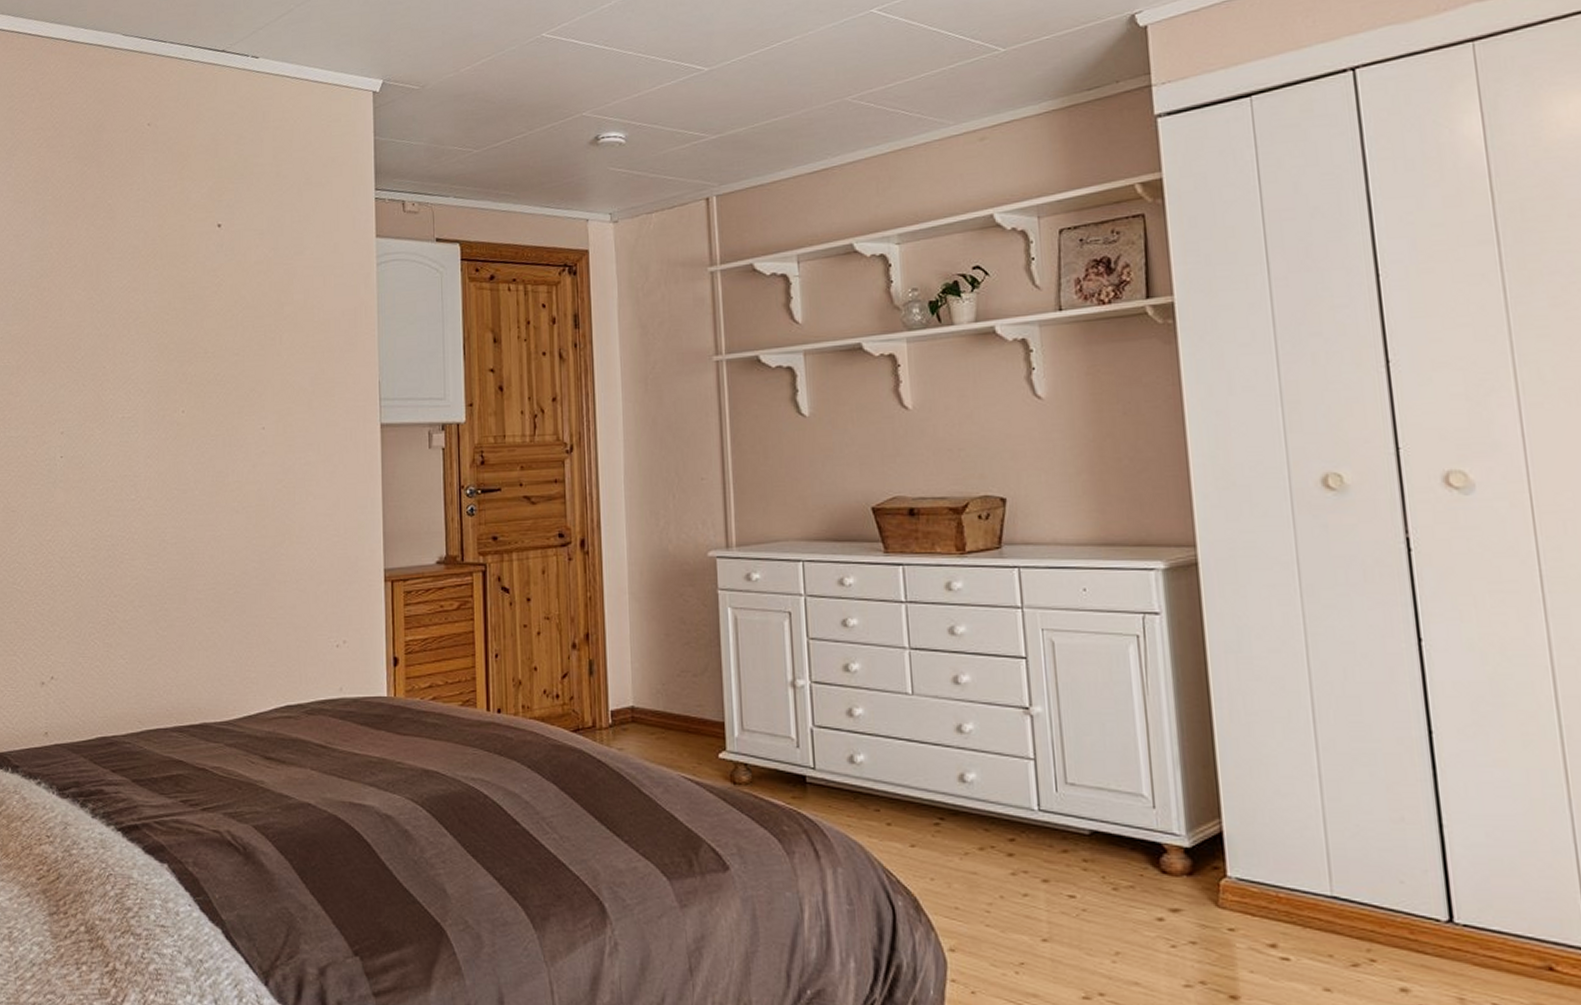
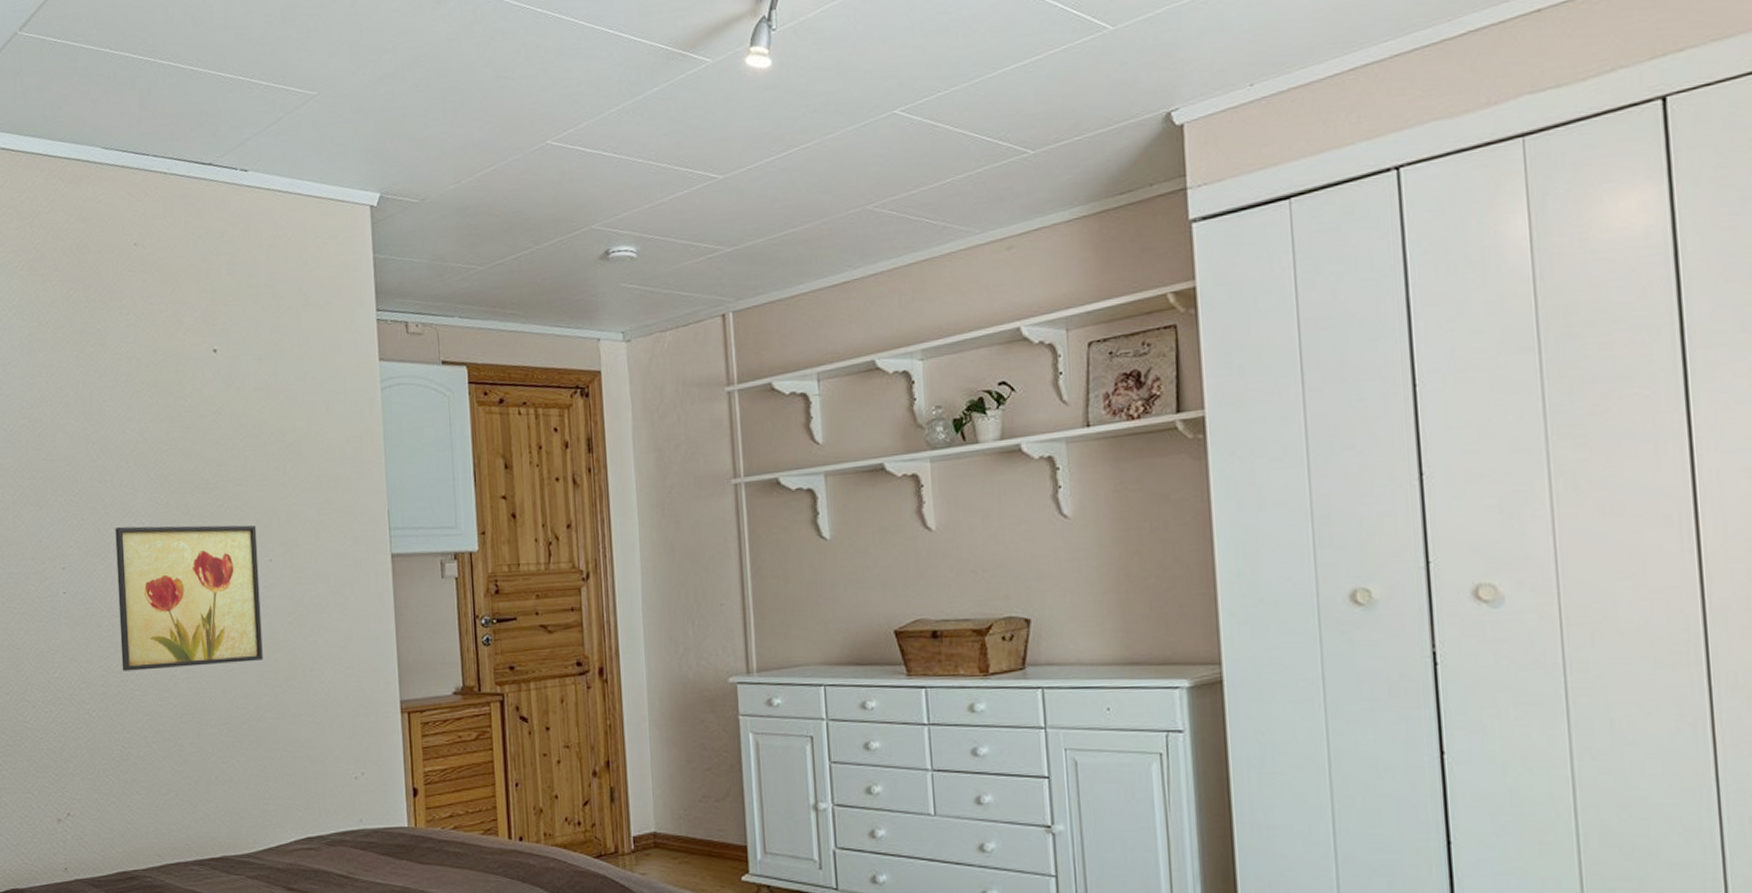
wall art: none [113,393,252,535] -> present [115,525,263,671]

